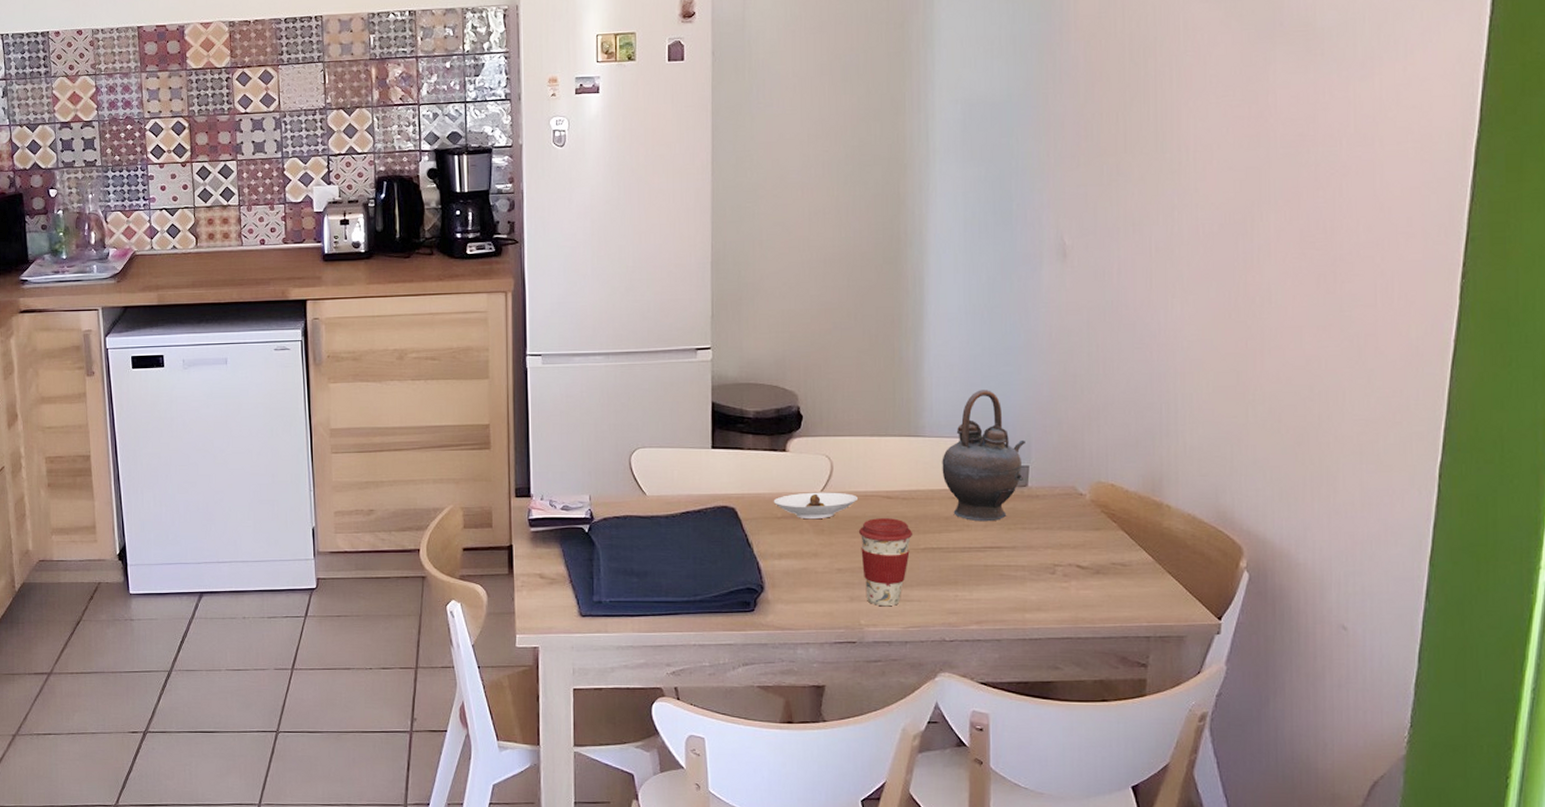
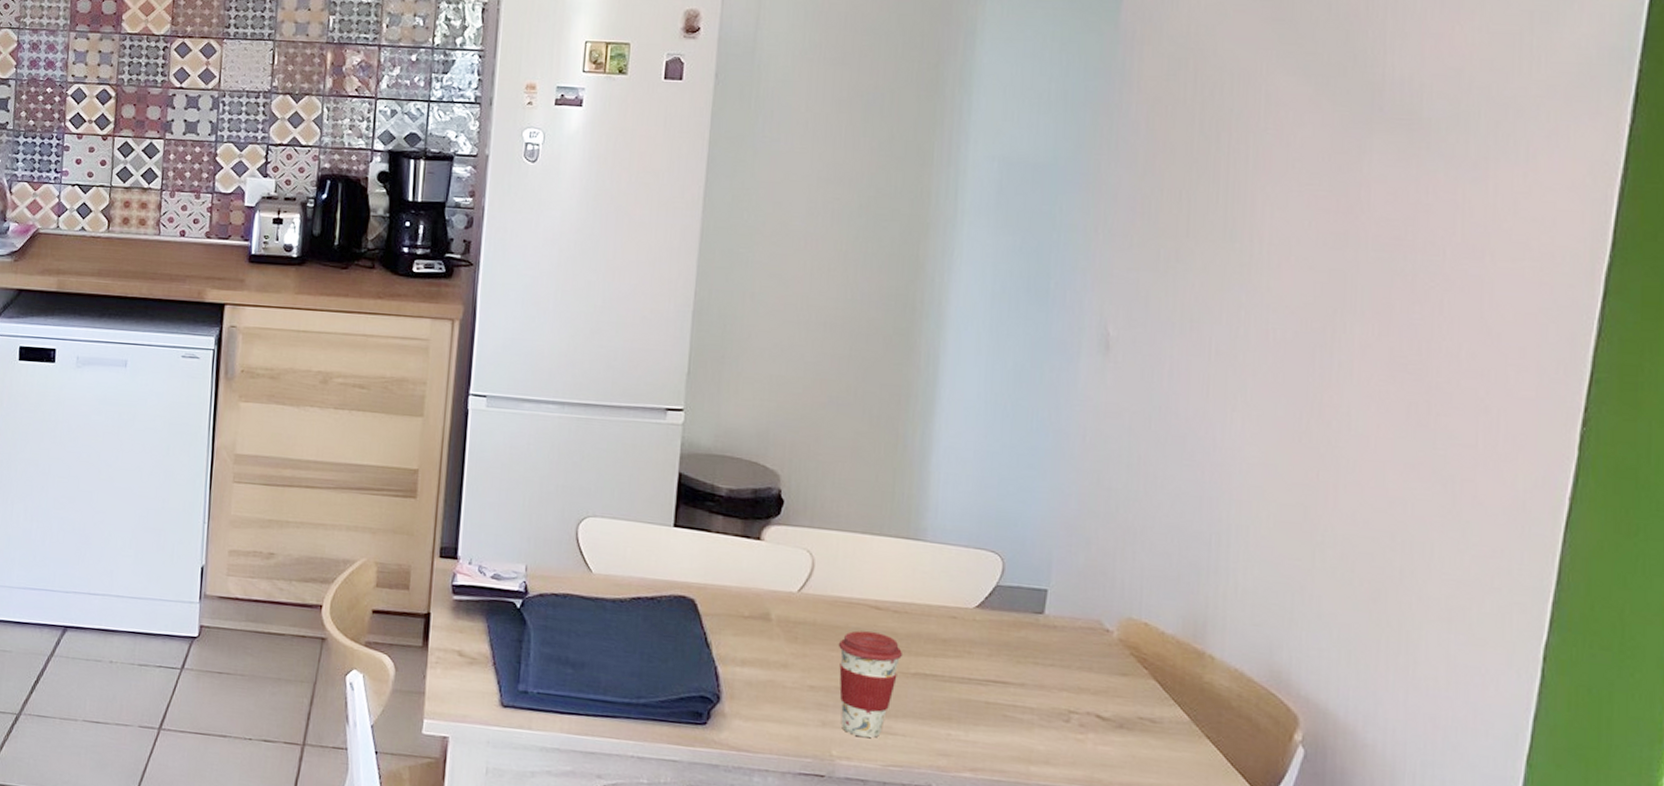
saucer: present [773,492,858,520] -> none [740,590,840,624]
teapot: present [942,390,1025,522] -> none [943,493,1045,651]

